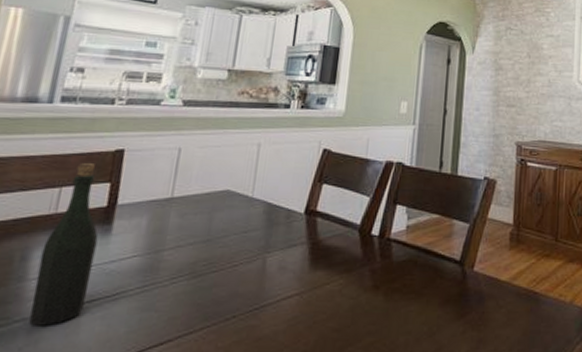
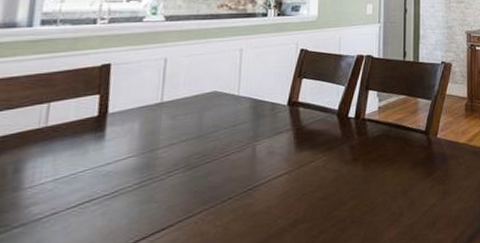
bottle: present [29,162,98,326] -> none [28,78,92,229]

